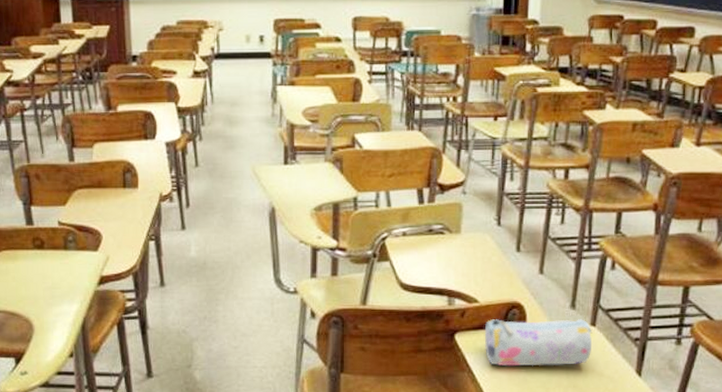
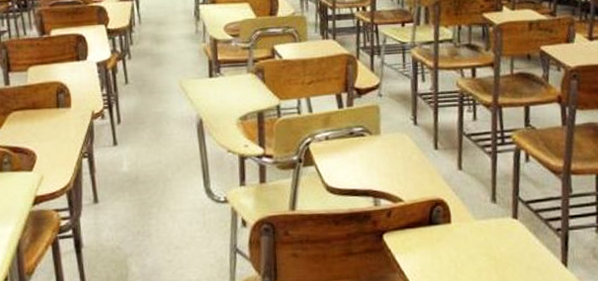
pencil case: present [484,319,593,367] -> none [411,212,517,265]

